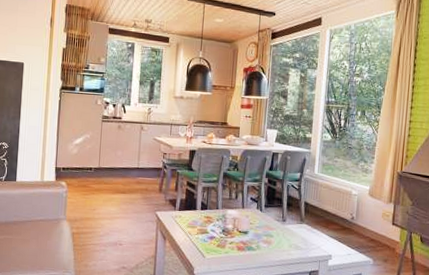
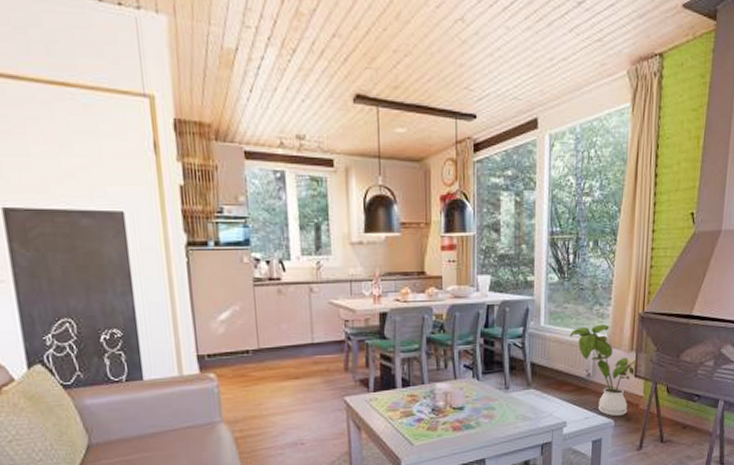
house plant: none [338,177,394,257] -> present [570,324,637,417]

